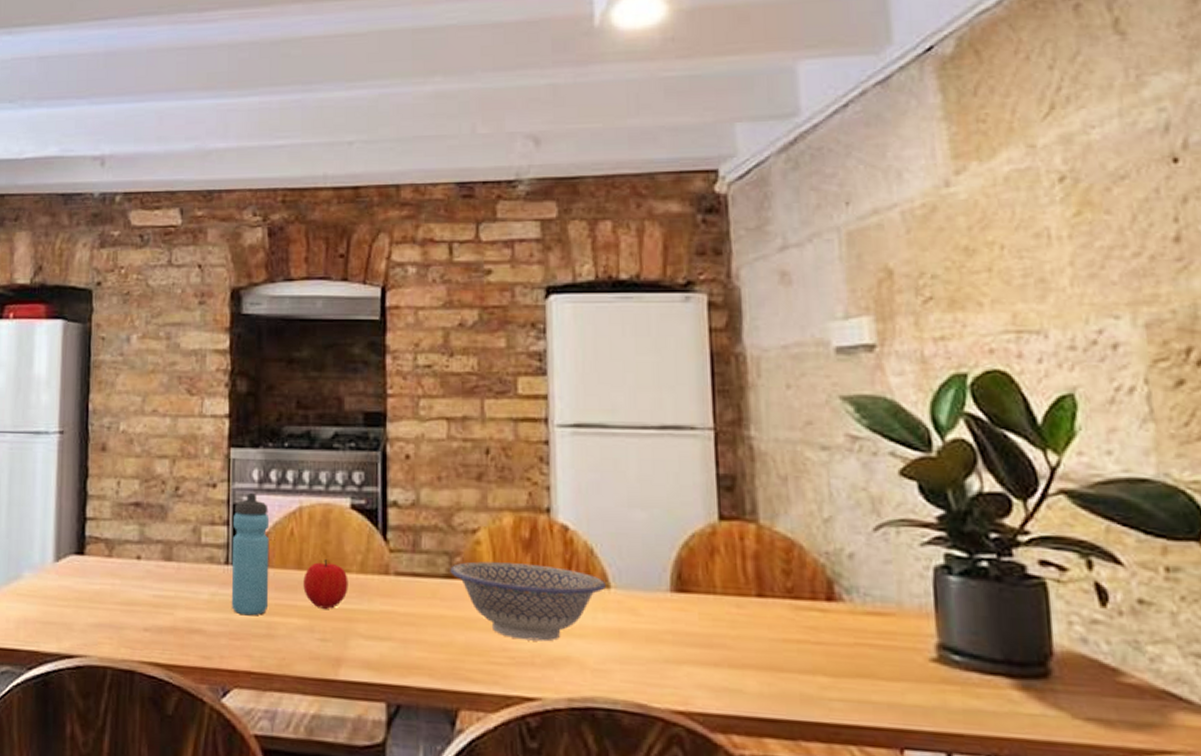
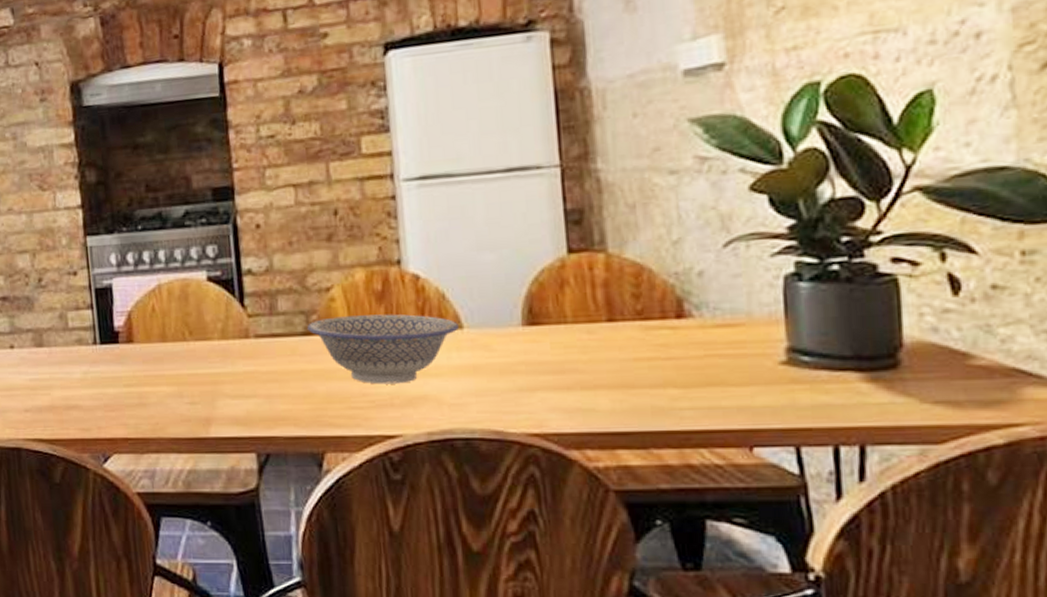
water bottle: present [231,493,270,616] -> none [96,277,138,389]
fruit: present [303,558,348,610] -> none [168,329,212,376]

